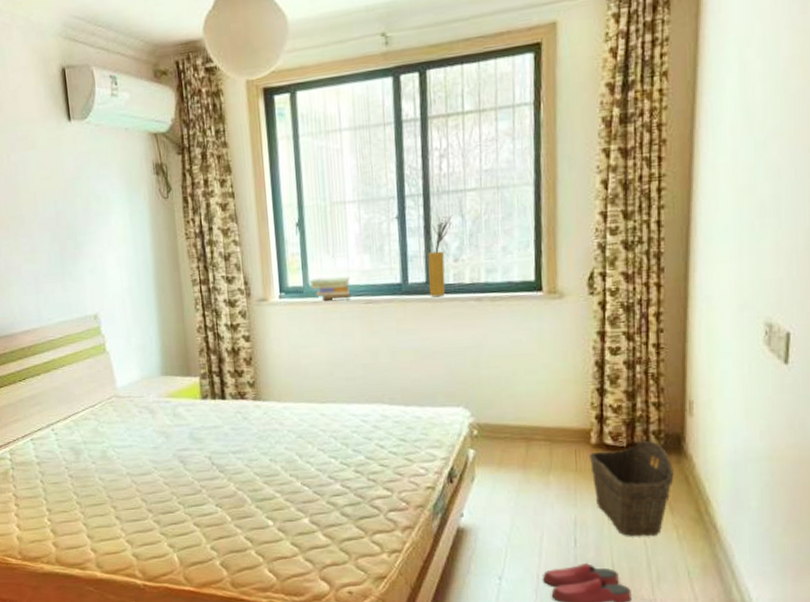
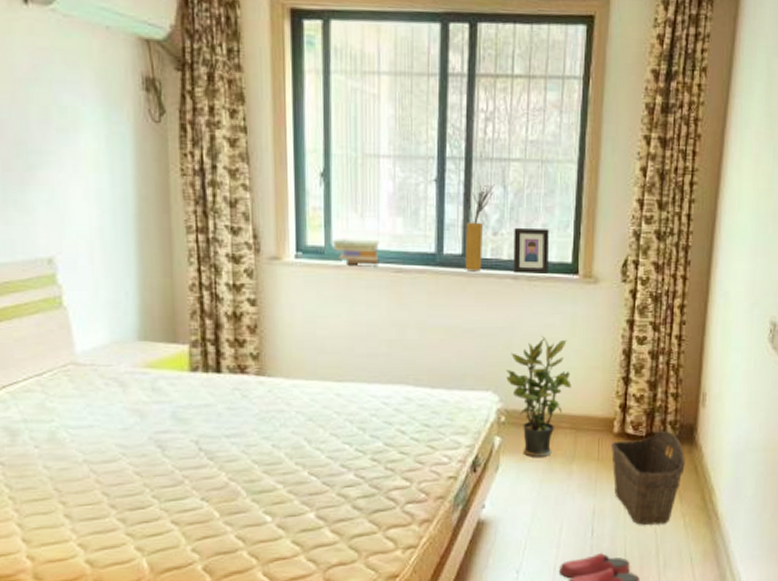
picture frame: none [474,251,511,295] -> present [513,227,549,274]
potted plant: none [476,353,543,469] -> present [506,336,572,458]

